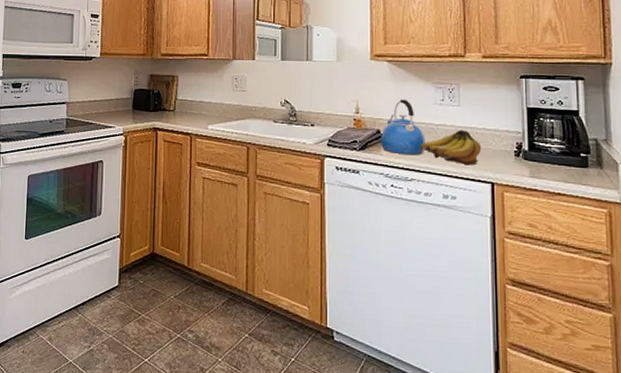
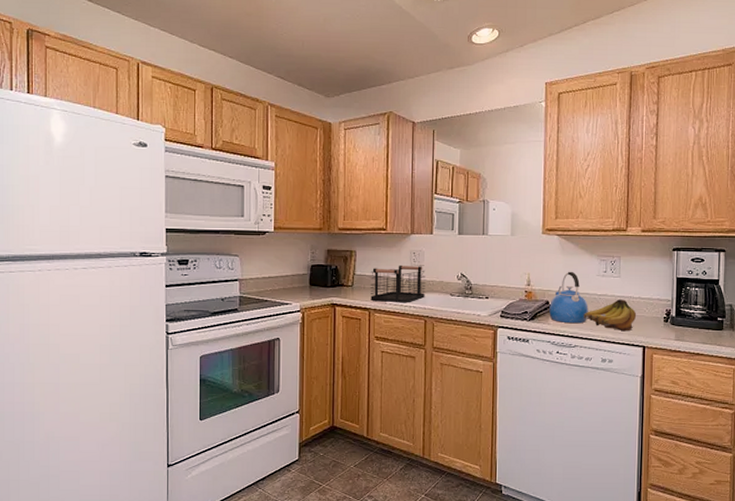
dish rack: none [192,90,248,129] -> present [370,264,425,303]

